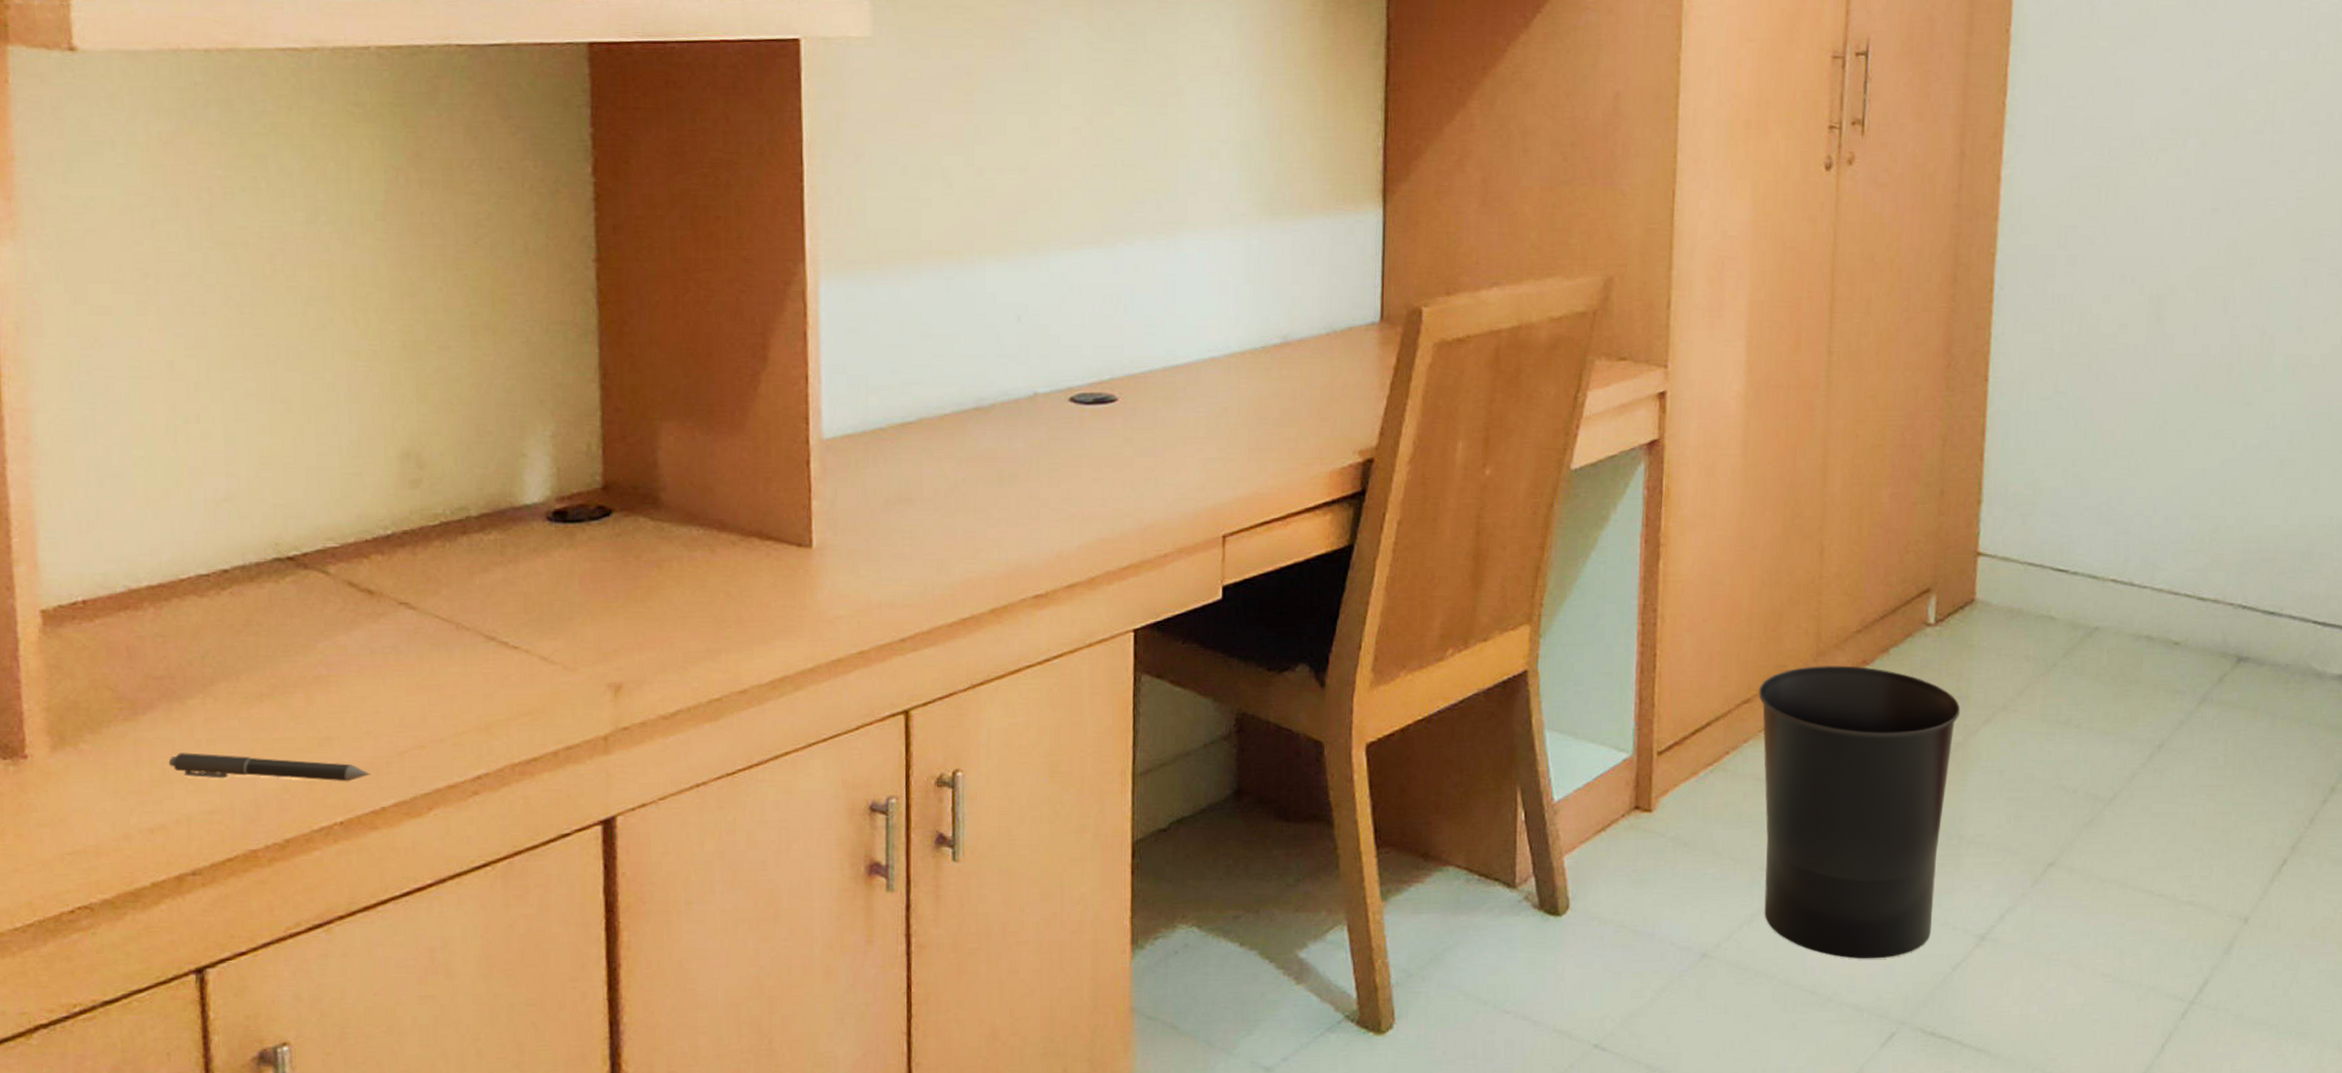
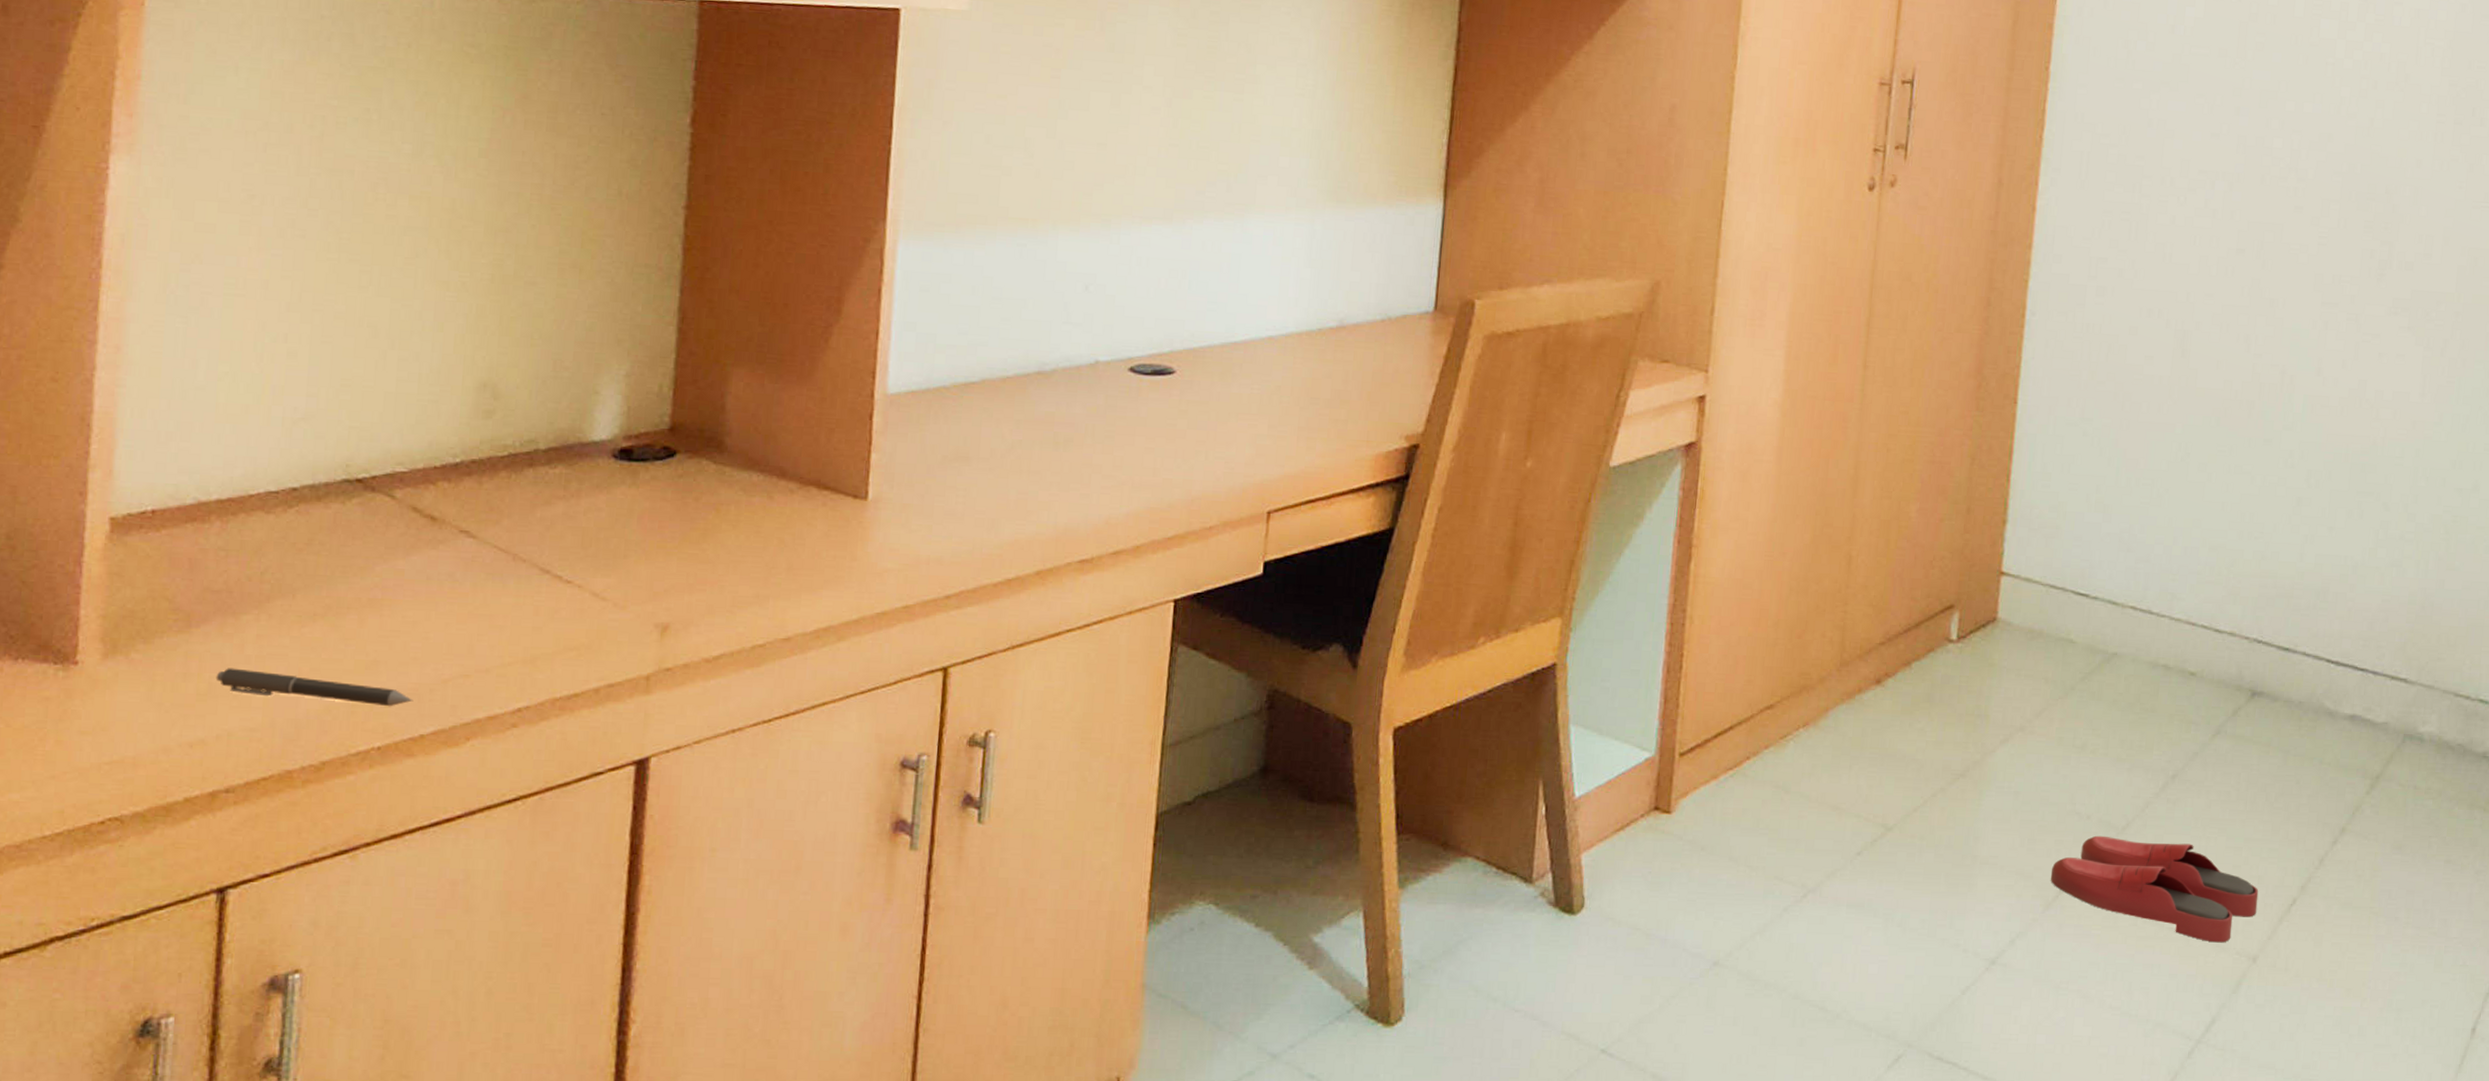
waste bin: present [1758,665,1961,959] -> none [1777,675,1979,978]
slippers: none [2039,808,2249,906] -> present [2051,835,2259,943]

